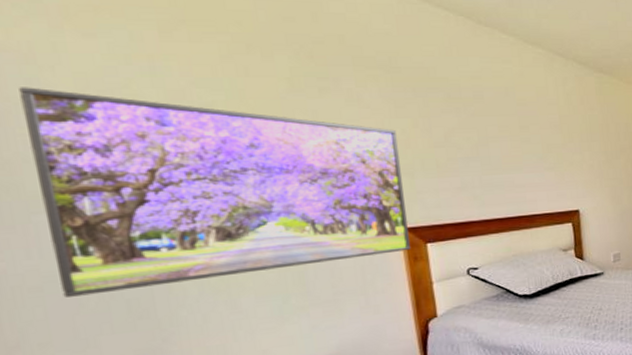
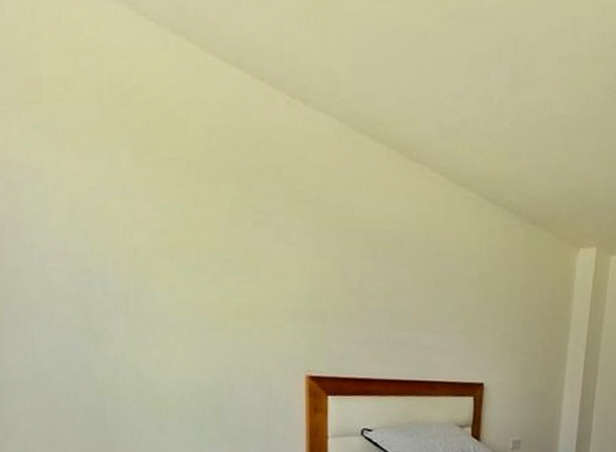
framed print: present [19,87,410,298] -> none [31,202,315,400]

